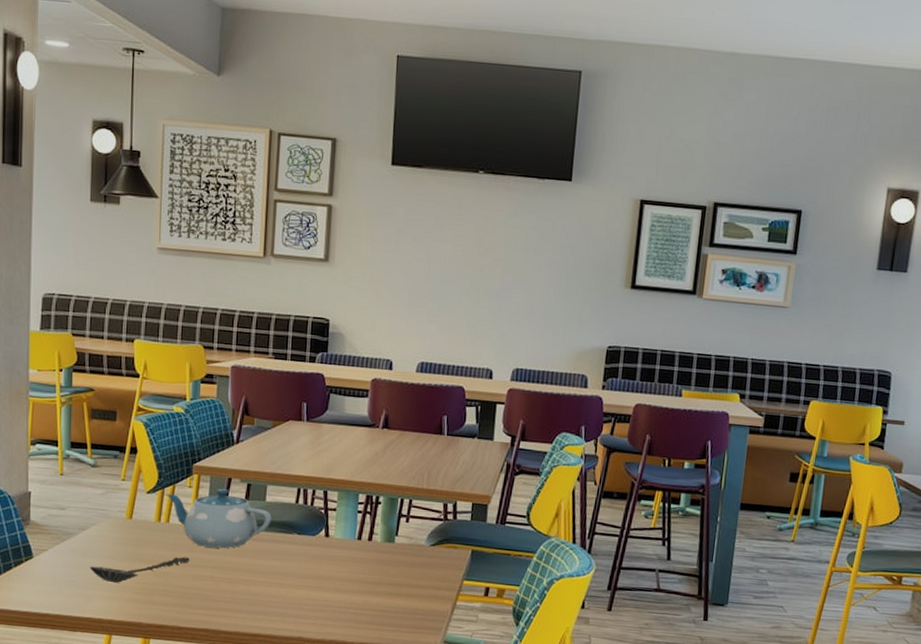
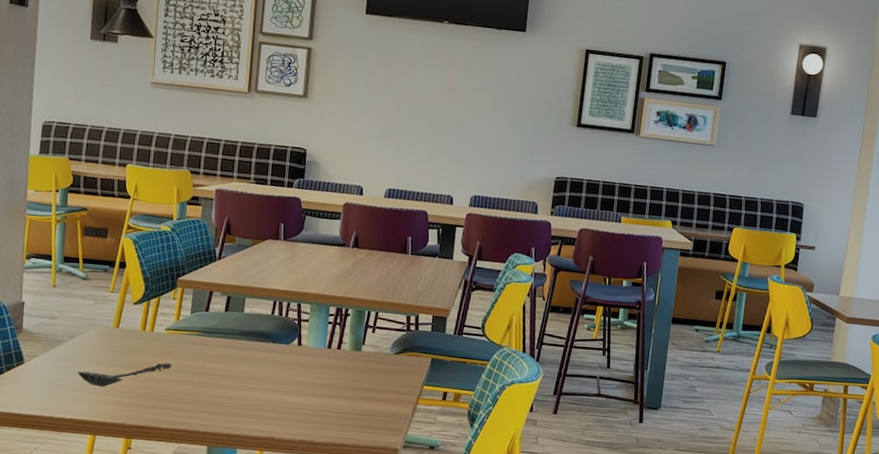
teapot: present [166,488,272,549] -> none [151,300,249,356]

